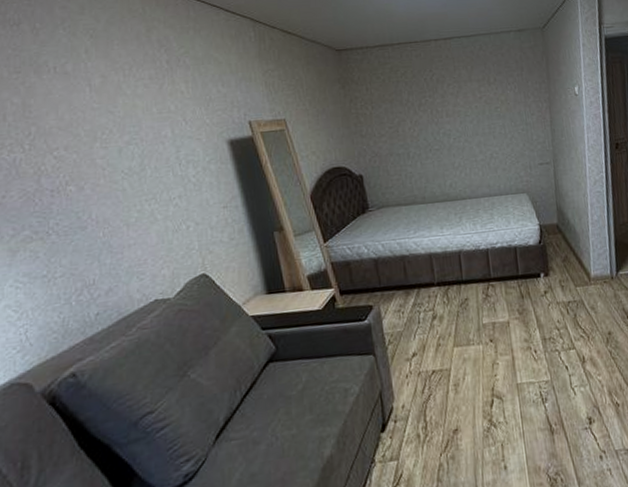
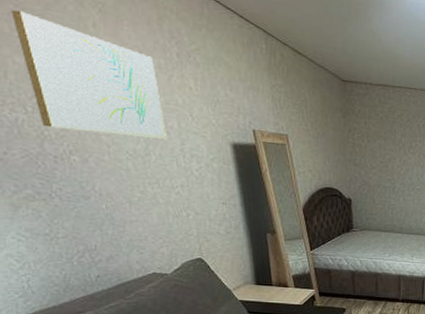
wall art: none [10,53,161,162] -> present [11,9,166,139]

